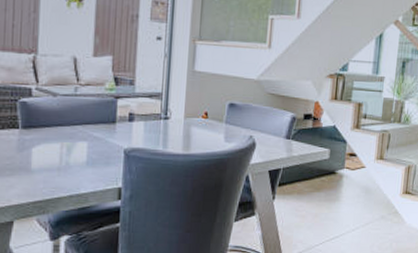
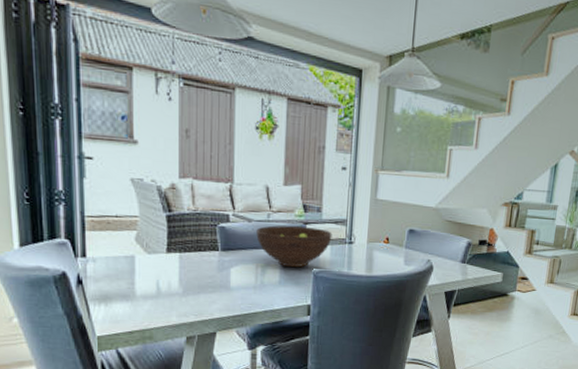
fruit bowl: none [62,100,146,147] -> present [256,225,332,268]

